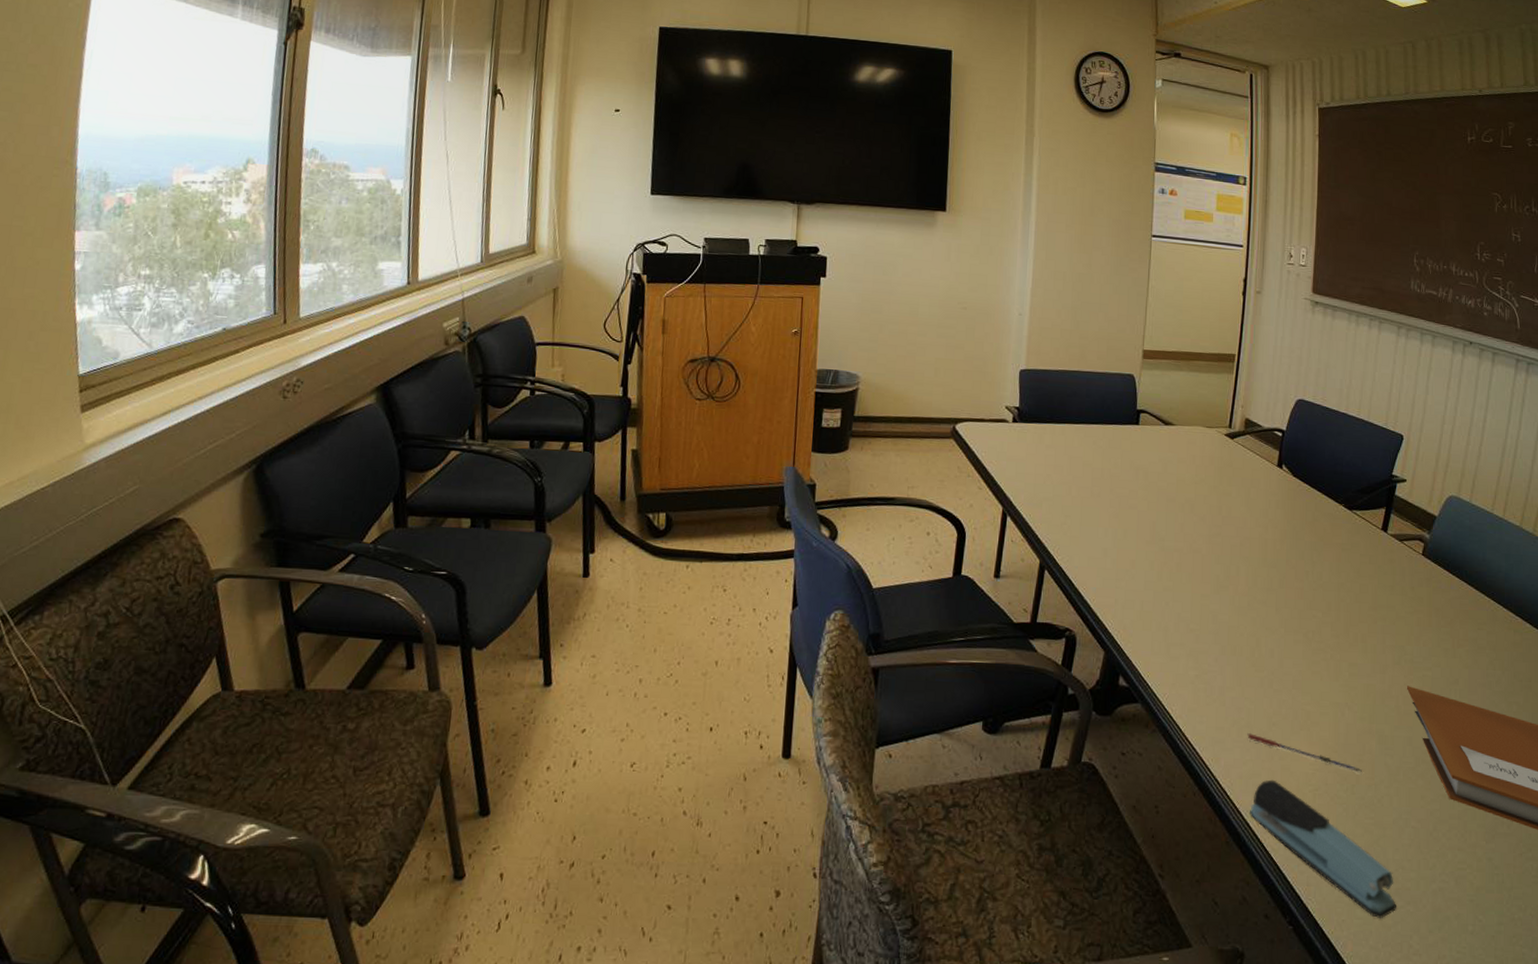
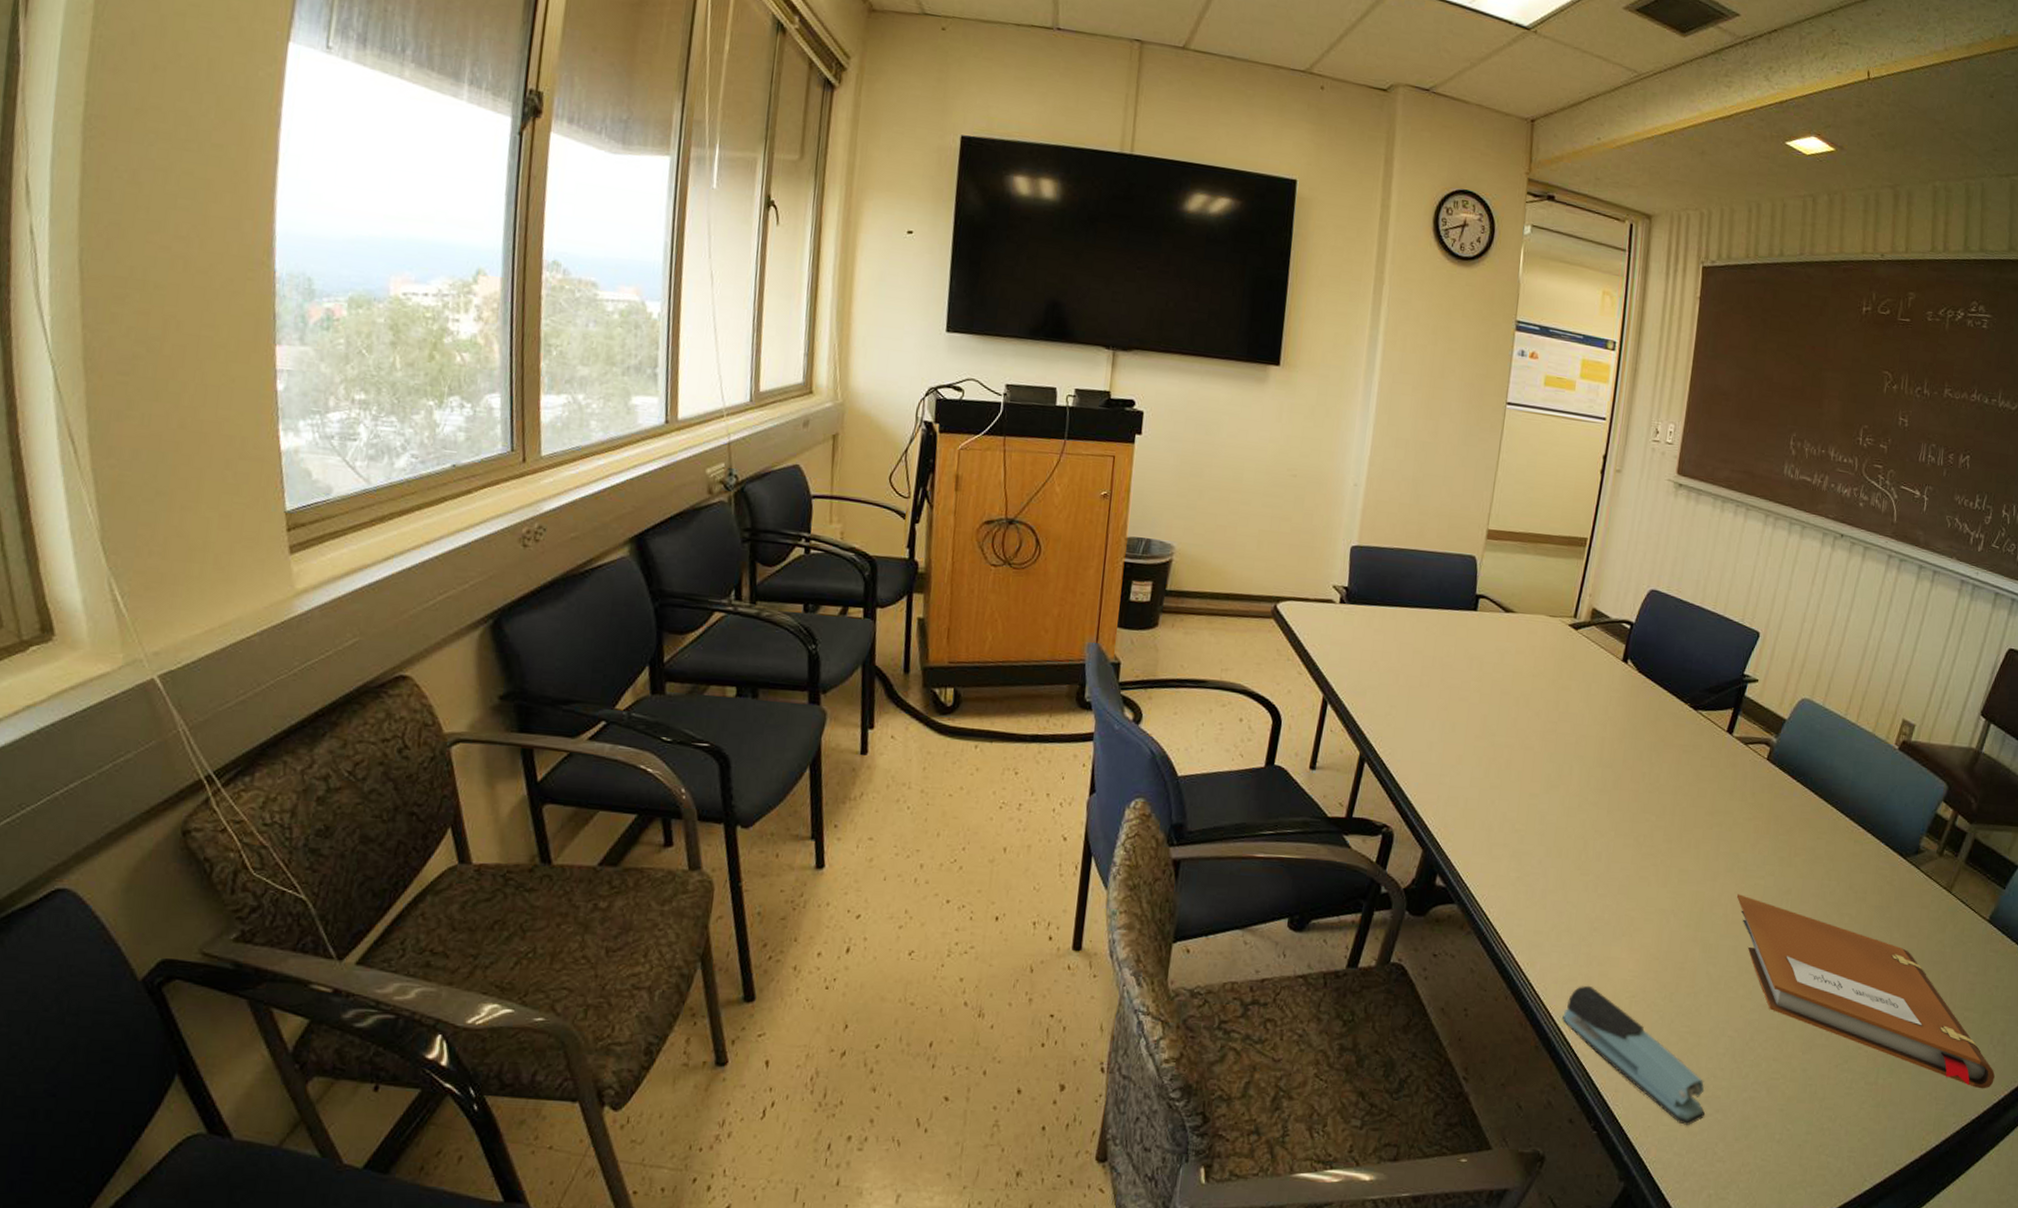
pen: present [1247,733,1362,773] -> none [1566,938,1682,981]

